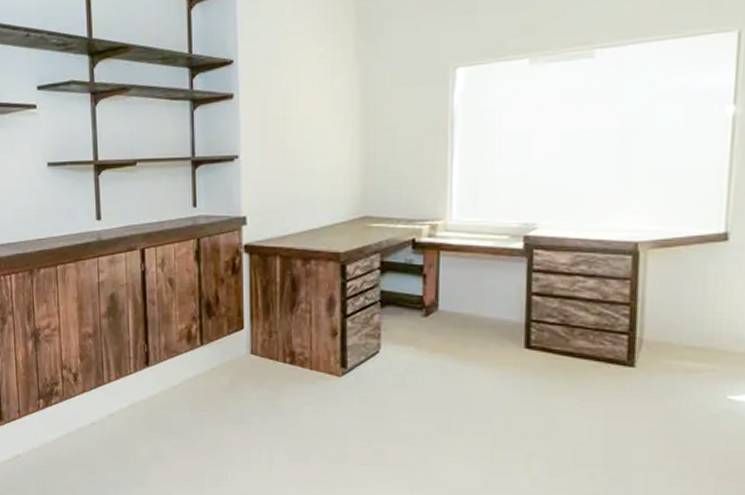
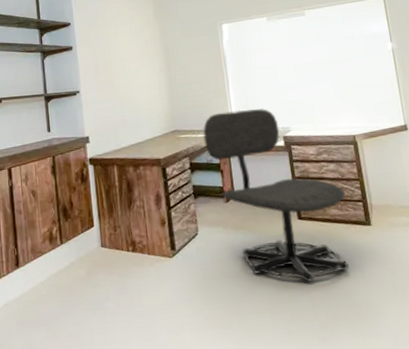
office chair: none [403,193,605,428] -> present [202,108,349,282]

